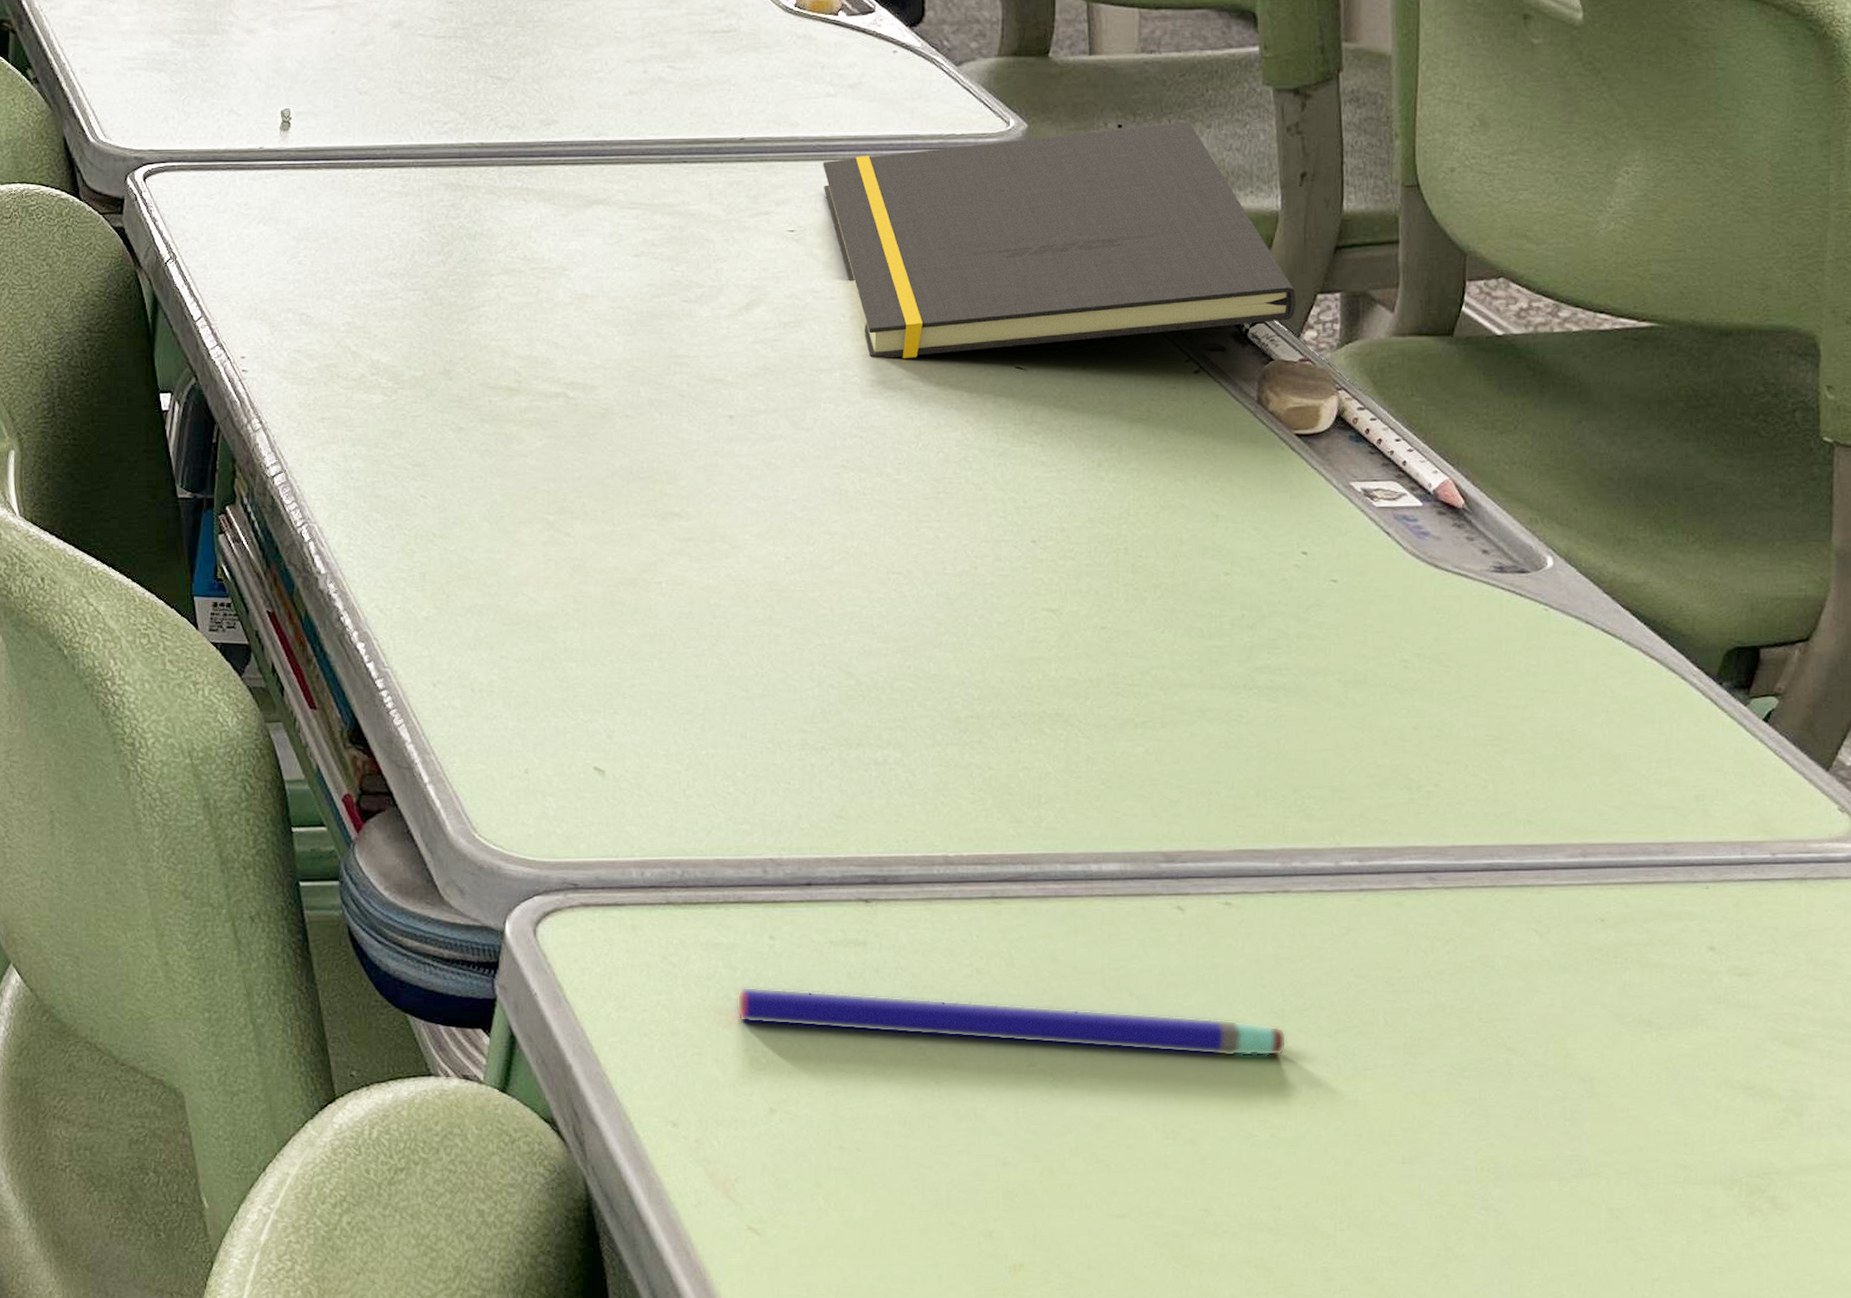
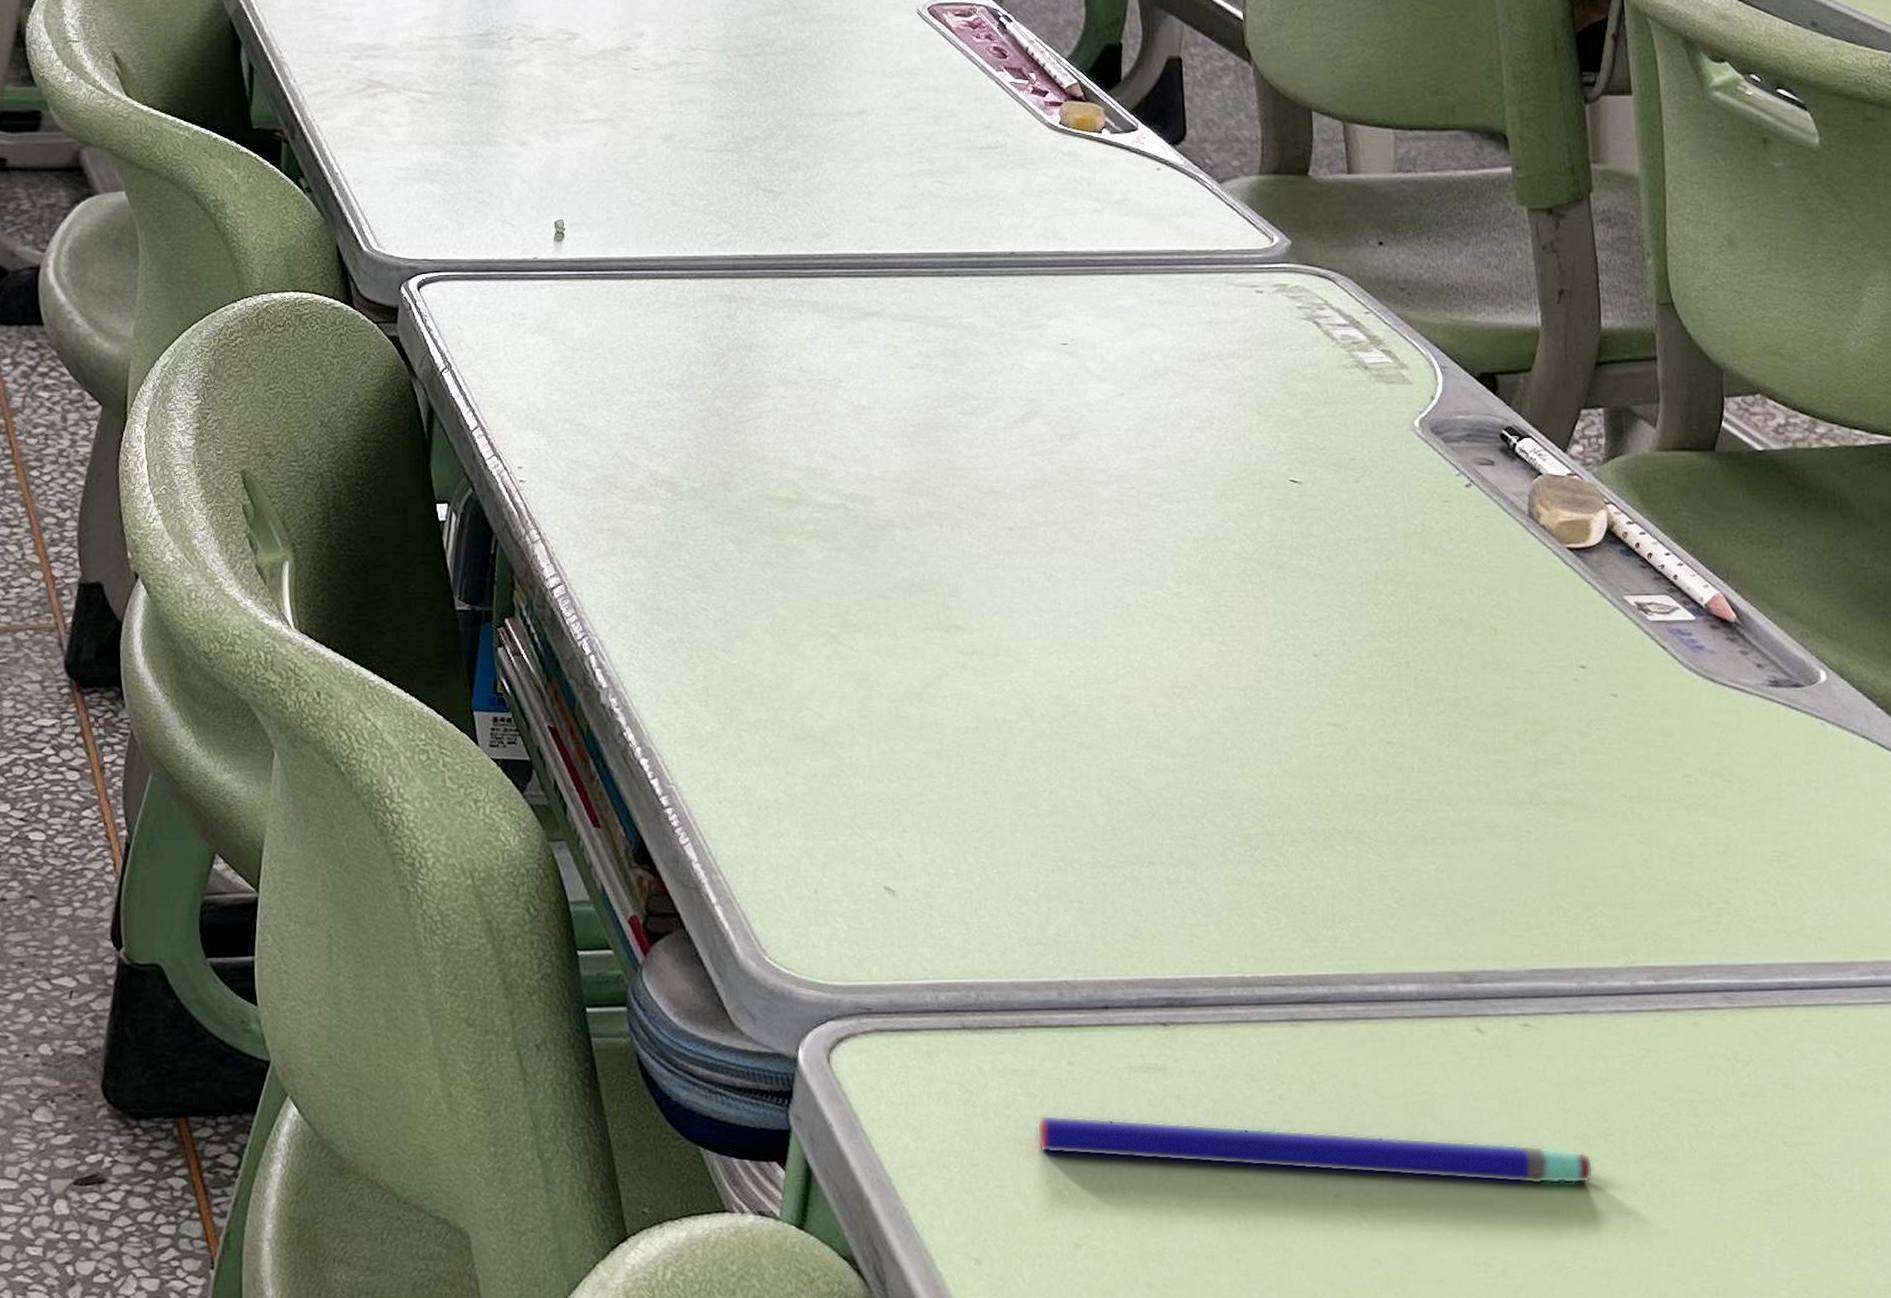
notepad: present [823,122,1297,359] -> none [1092,239,1562,471]

